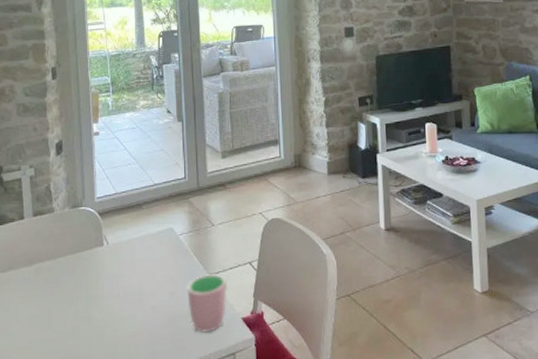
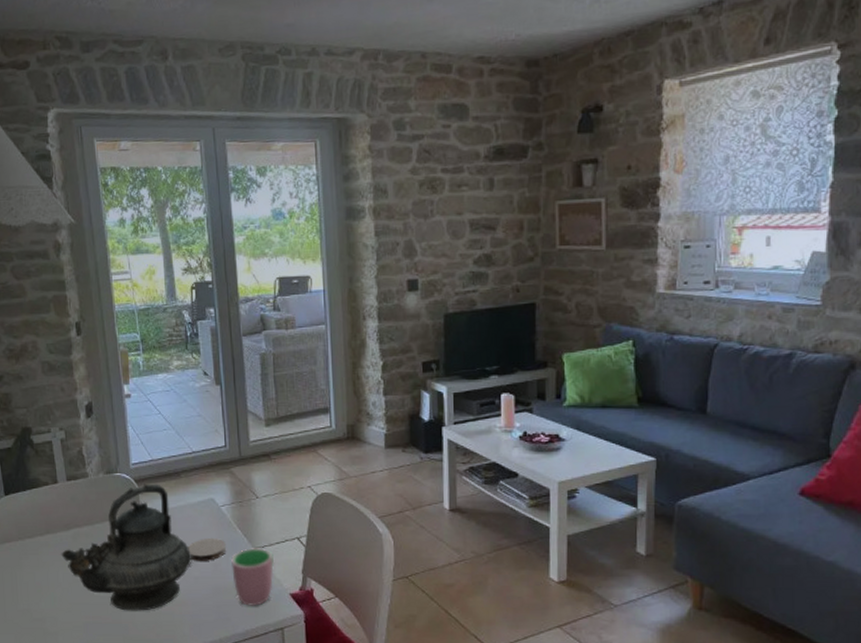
teapot: none [22,216,150,345] -> present [61,483,192,611]
coaster: none [146,267,183,290] -> present [188,539,227,561]

